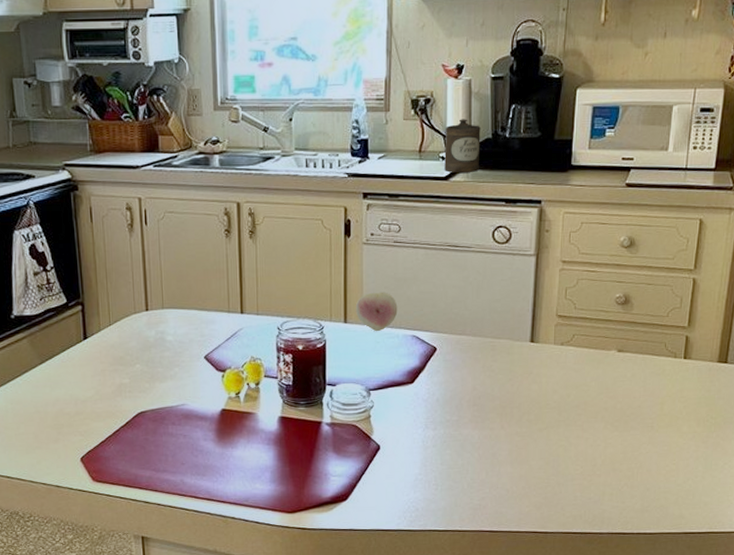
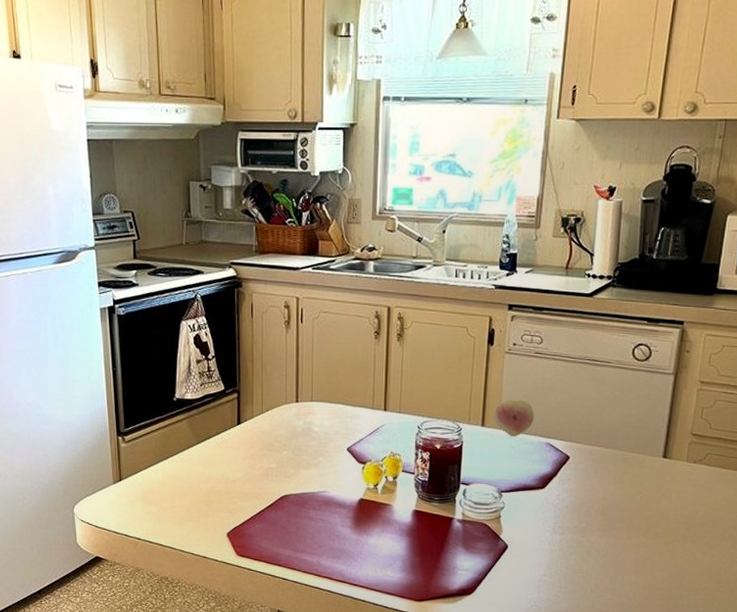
canister: present [444,119,481,173] -> none [589,239,628,290]

